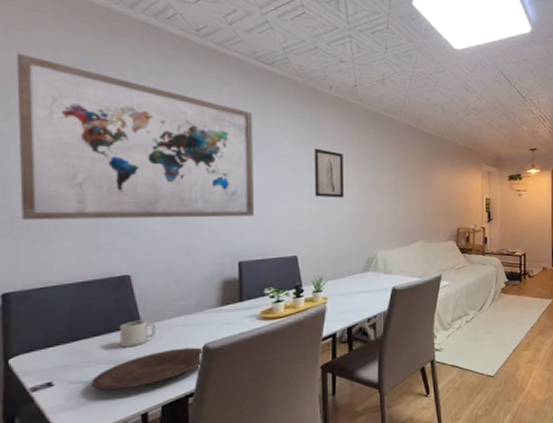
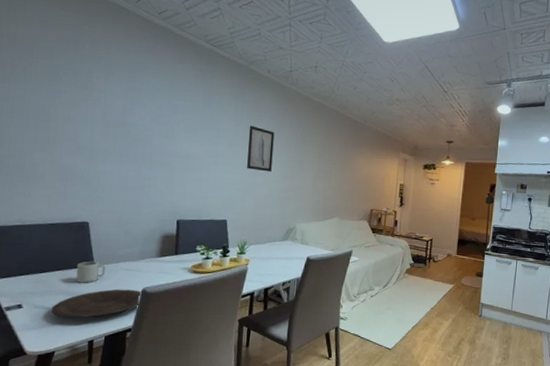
wall art: present [17,53,254,220] -> none [8,26,200,182]

